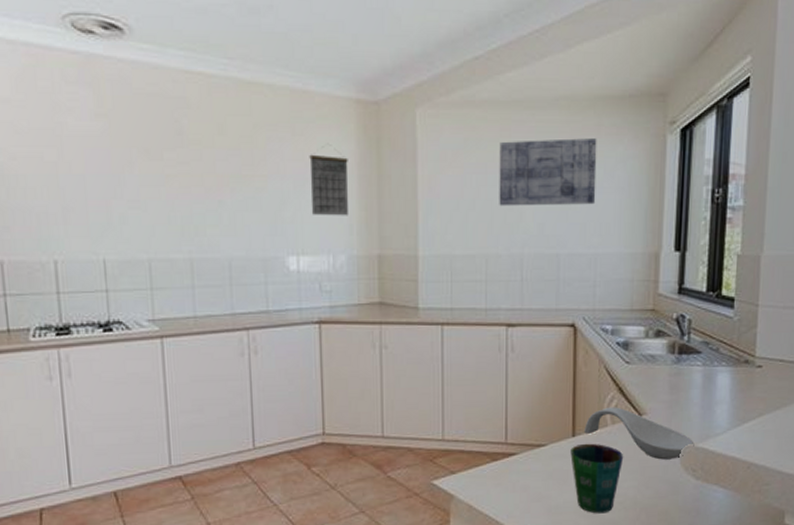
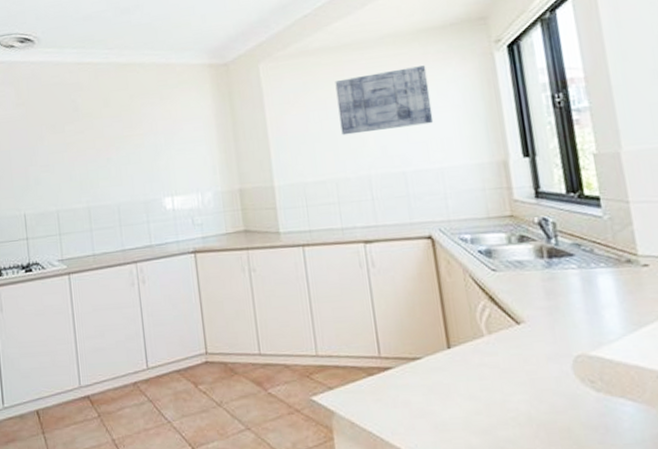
calendar: present [309,154,348,216] -> none [175,111,211,161]
cup: present [570,443,624,514] -> none [448,354,508,431]
spoon rest: present [584,407,694,460] -> none [459,316,587,371]

